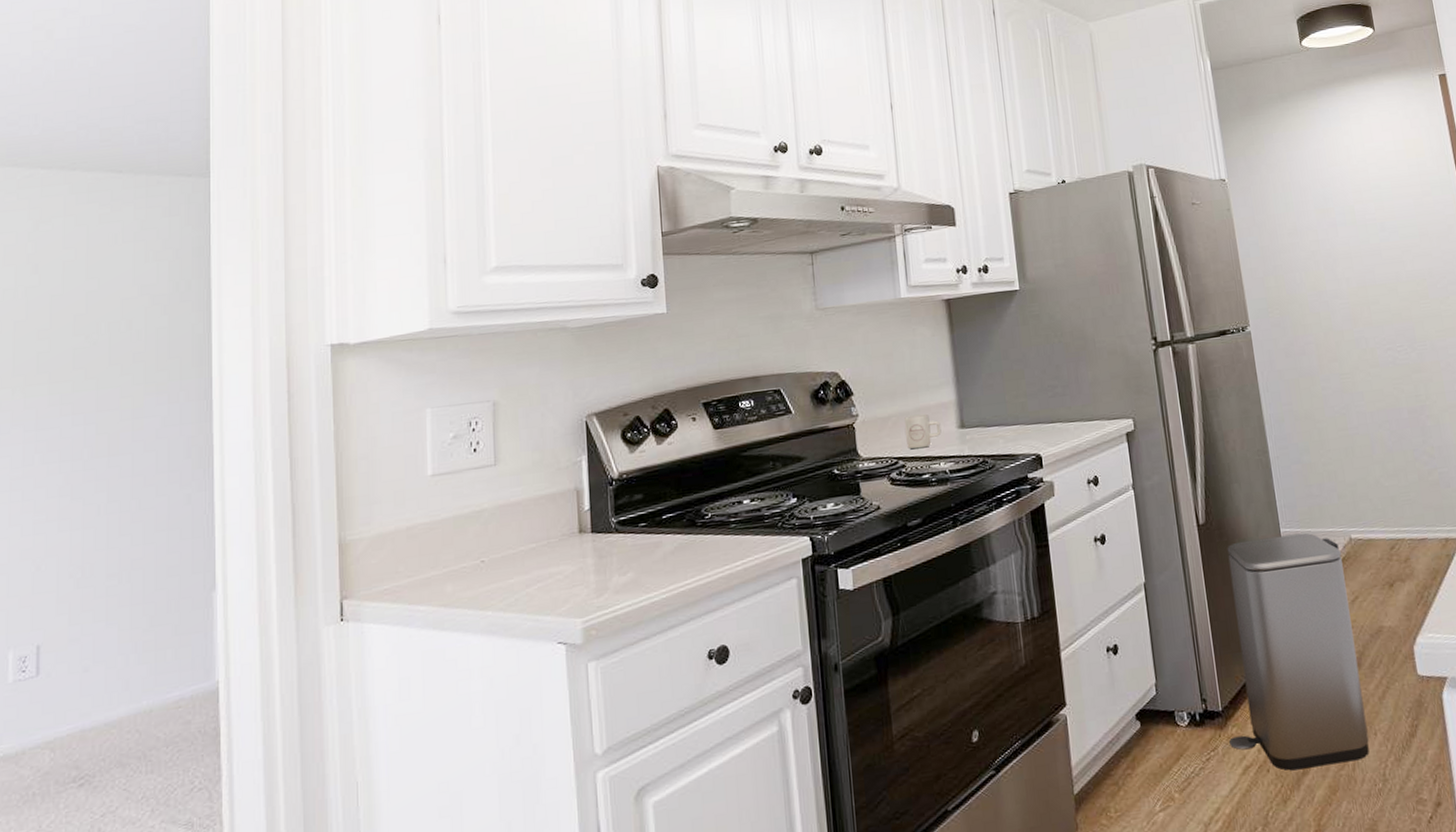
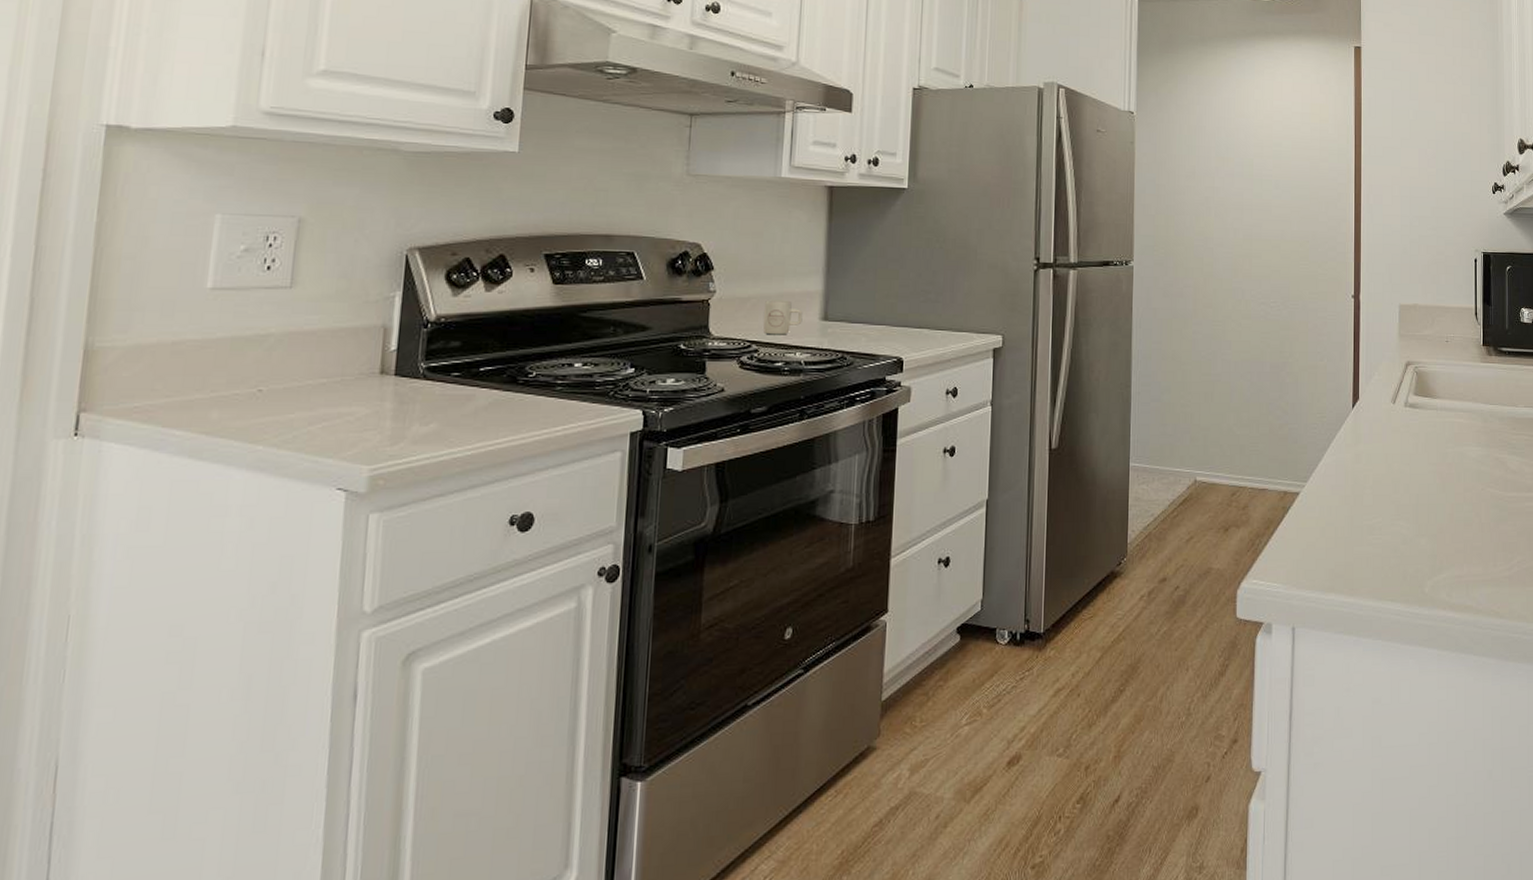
pedal bin: present [1227,533,1369,771] -> none [1046,469,1185,697]

